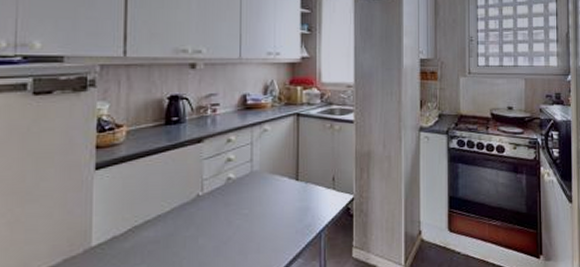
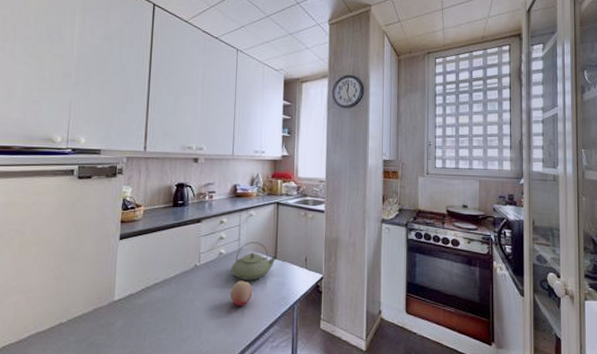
teapot: none [242,161,299,209] -> present [231,241,277,280]
fruit: none [242,209,271,240] -> present [230,280,253,306]

